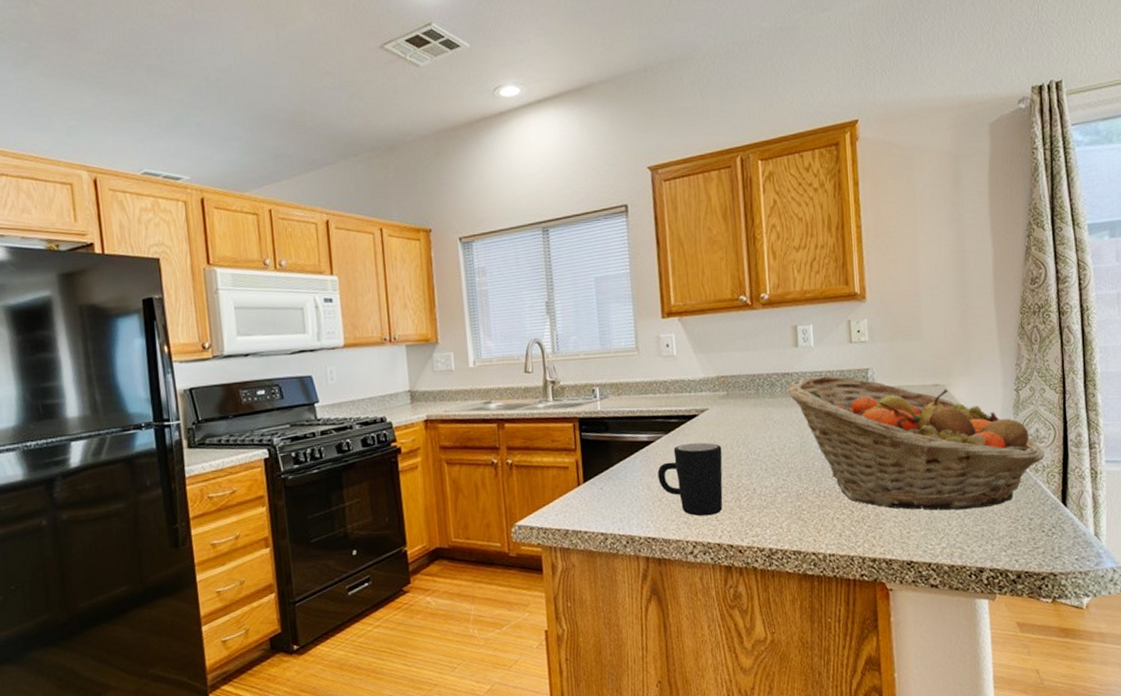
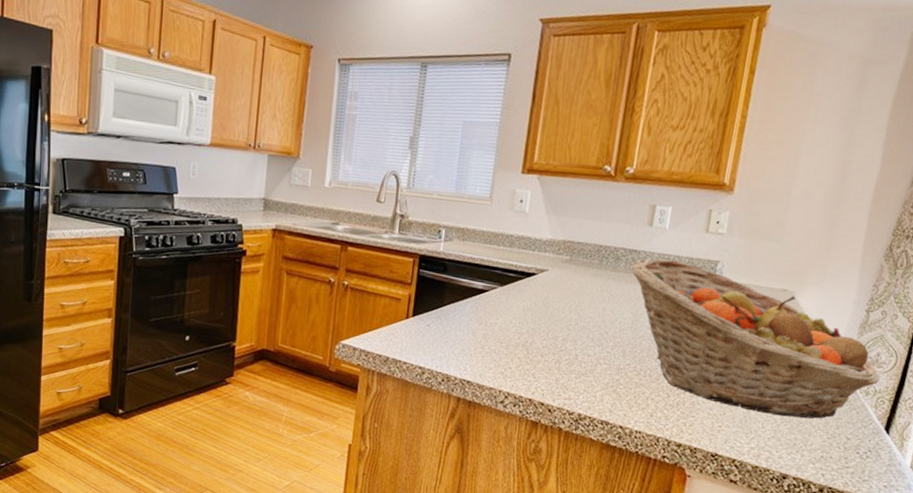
mug: present [657,442,723,516] -> none [484,299,554,372]

